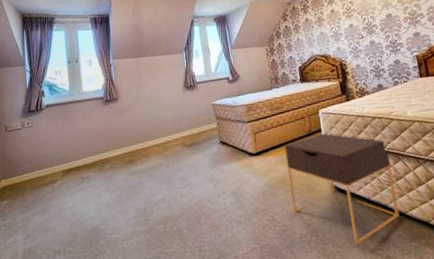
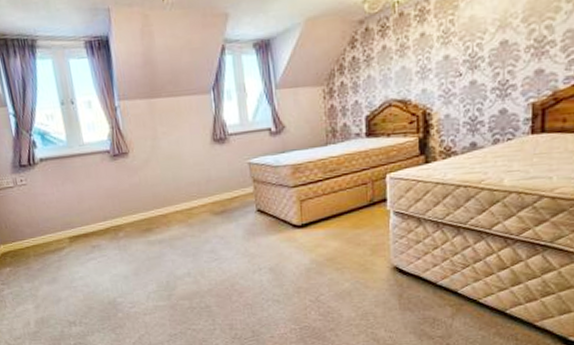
nightstand: present [284,133,400,245] -> none [337,203,471,331]

